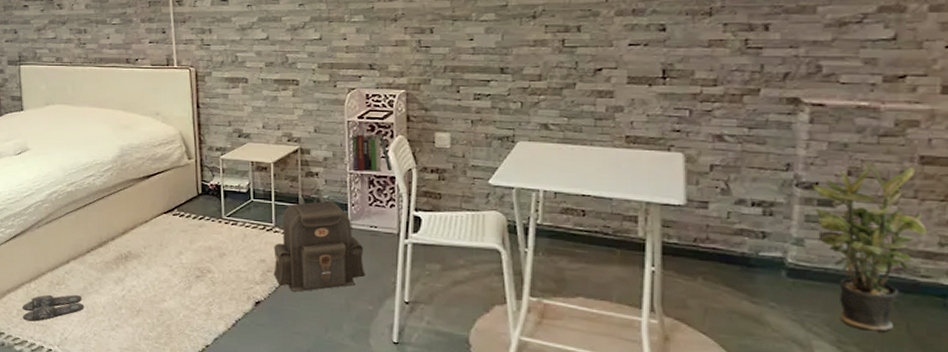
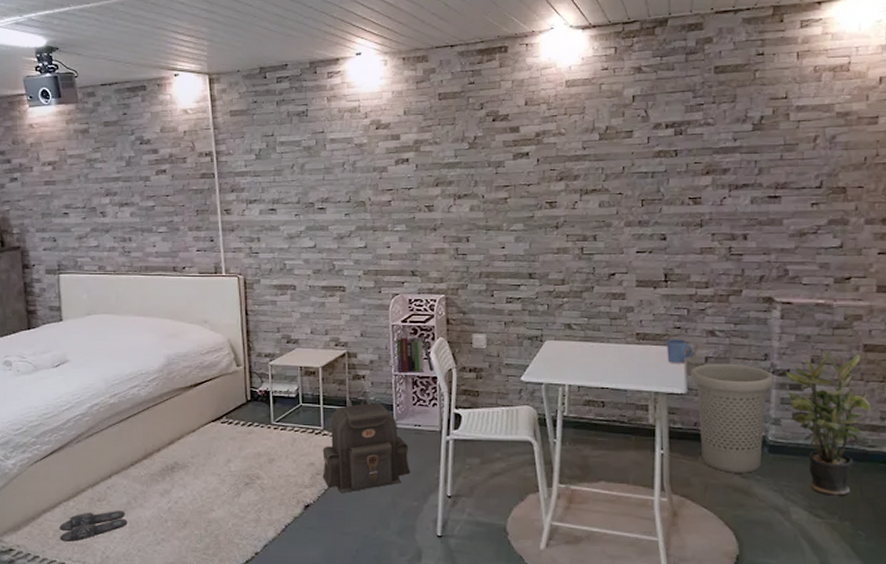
mug: none [663,143,695,172] -> present [667,339,693,364]
trash bin: none [691,172,798,299] -> present [690,363,774,473]

